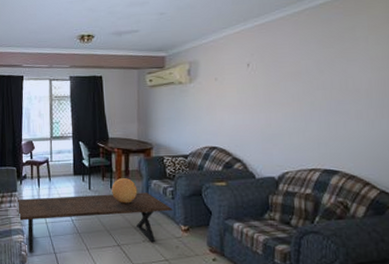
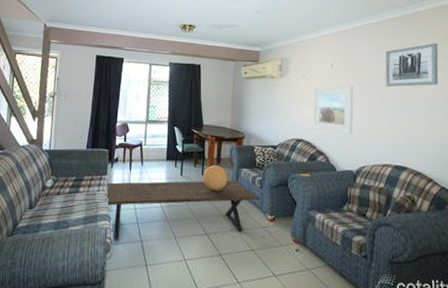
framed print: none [227,85,274,139] -> present [312,85,354,134]
wall art: none [311,27,379,84] -> present [385,43,439,88]

